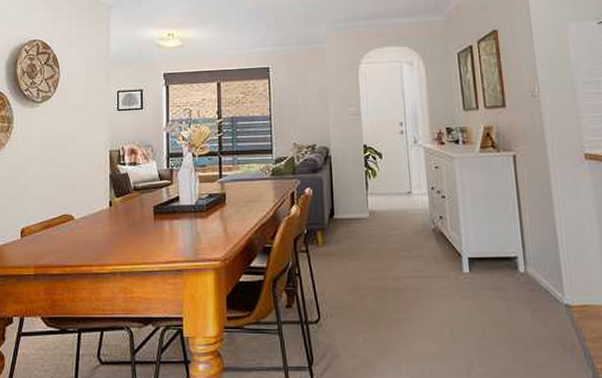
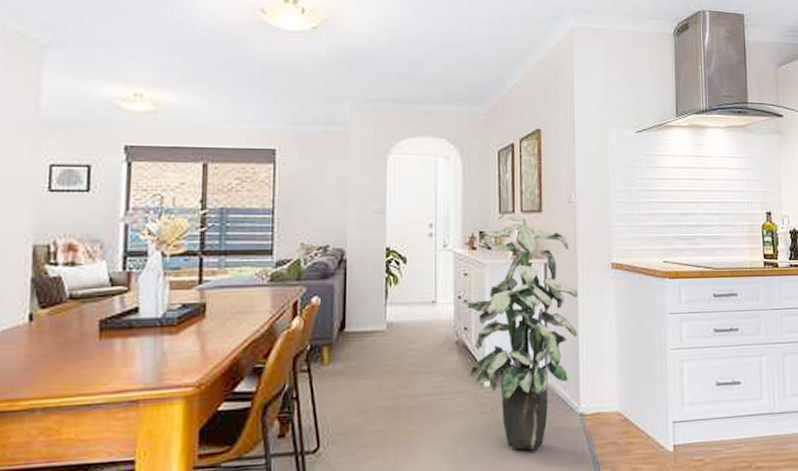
indoor plant: none [439,110,555,338] -> present [466,214,579,450]

